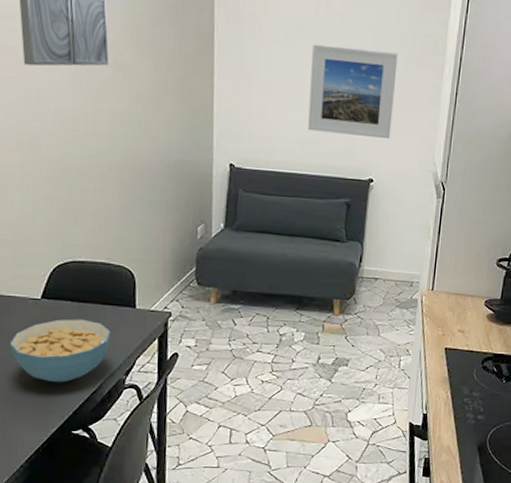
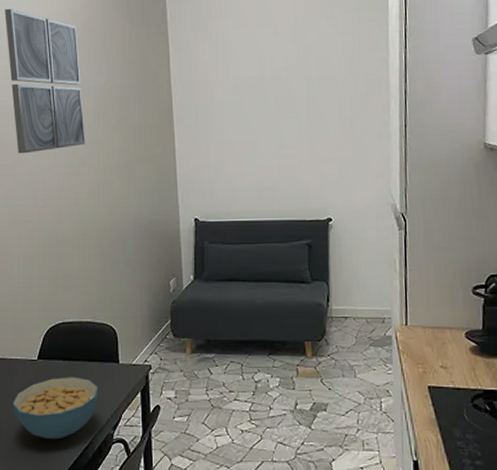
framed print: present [307,43,399,138] -> none [261,96,344,179]

